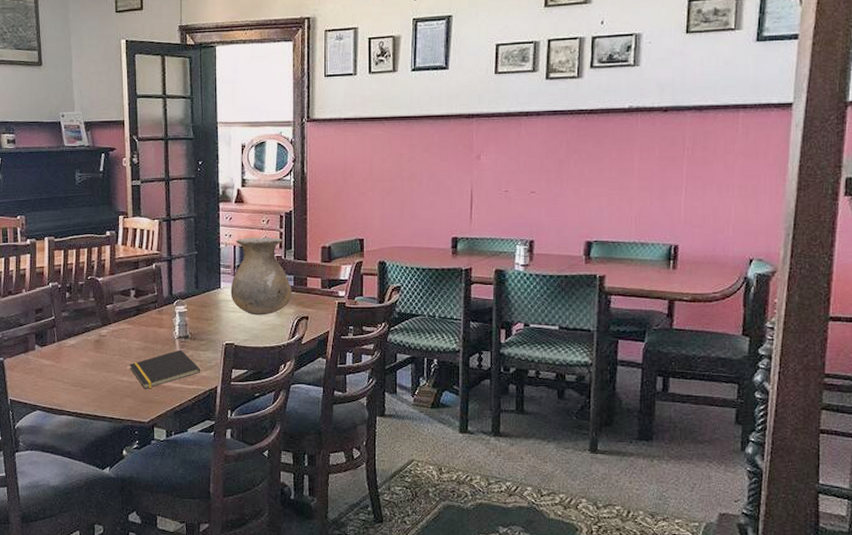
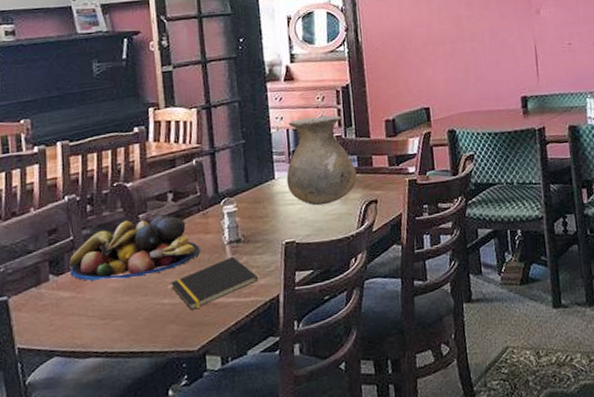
fruit bowl: none [51,308,154,356] -> present [69,215,200,281]

